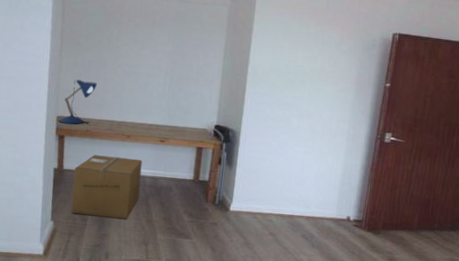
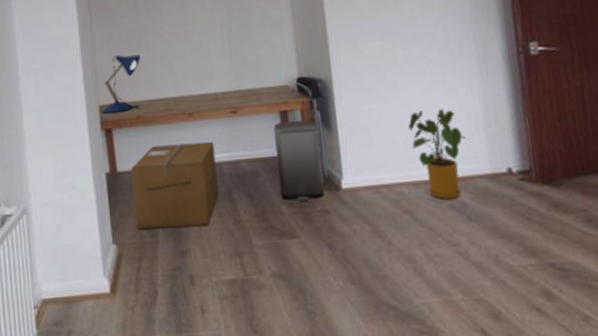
pedal bin: none [185,155,222,214] -> present [273,120,324,201]
house plant: none [287,166,326,231] -> present [408,109,467,200]

